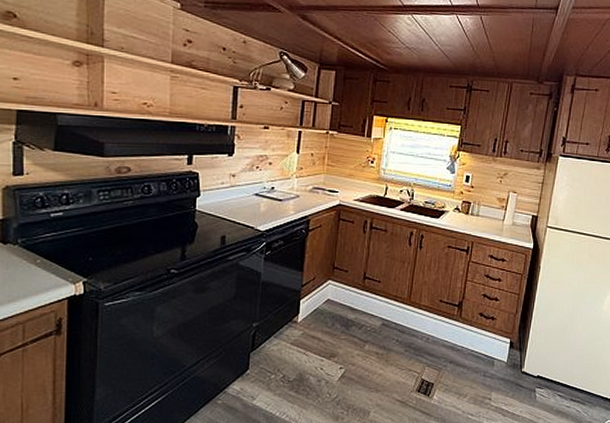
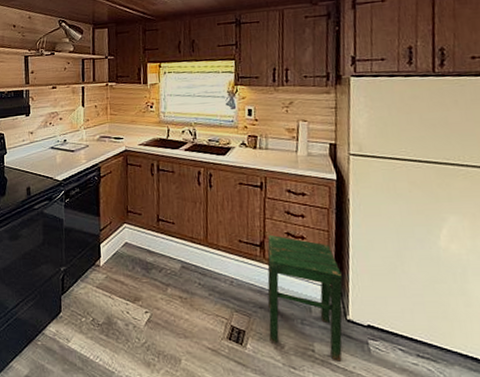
stool: none [454,295,524,407] -> present [267,234,343,362]

